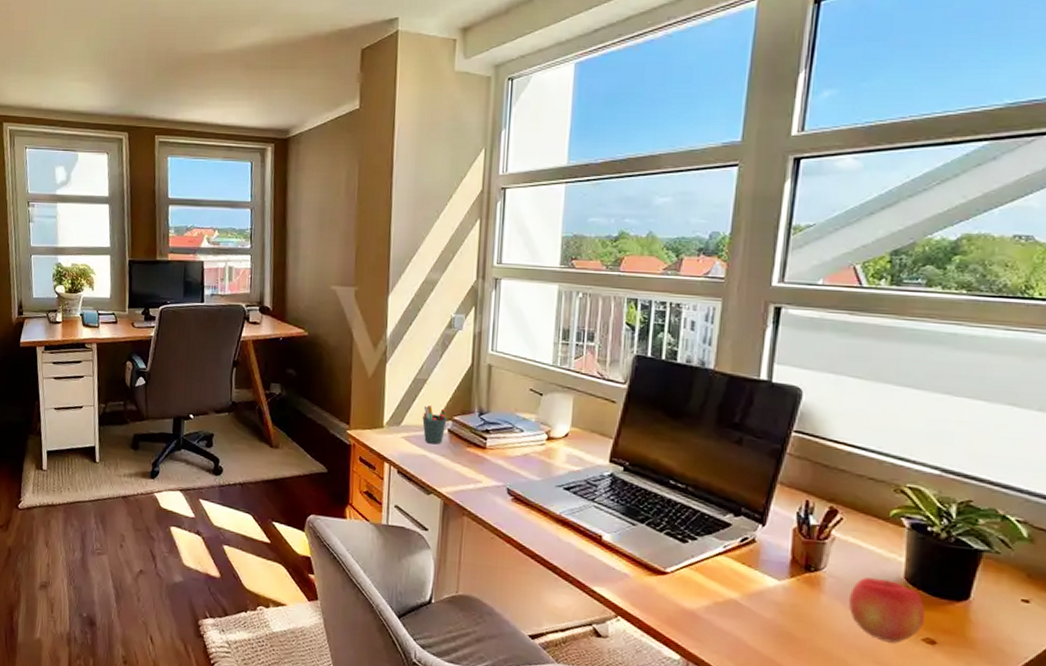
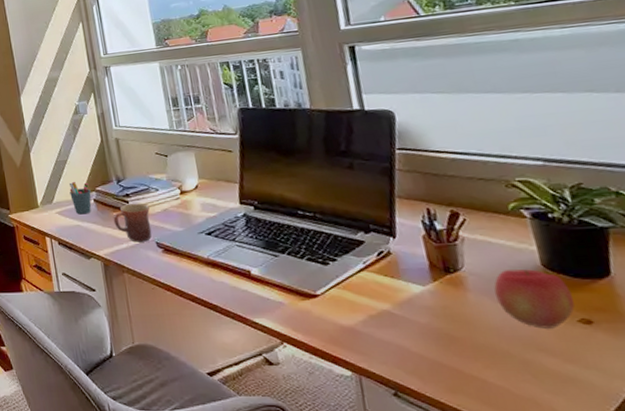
mug: none [465,440,509,486] -> present [113,203,152,242]

